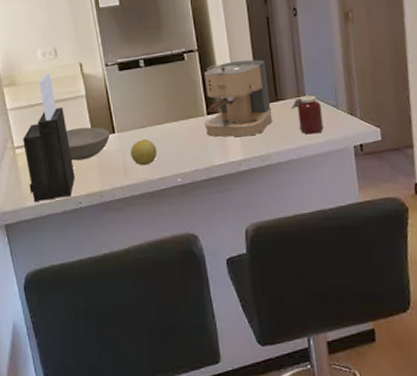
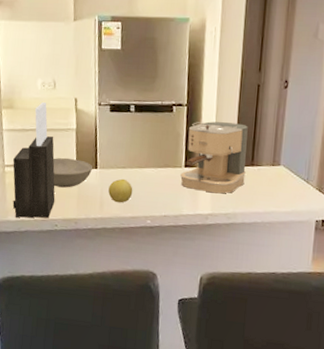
jar: present [291,94,324,135] -> none [264,165,293,203]

